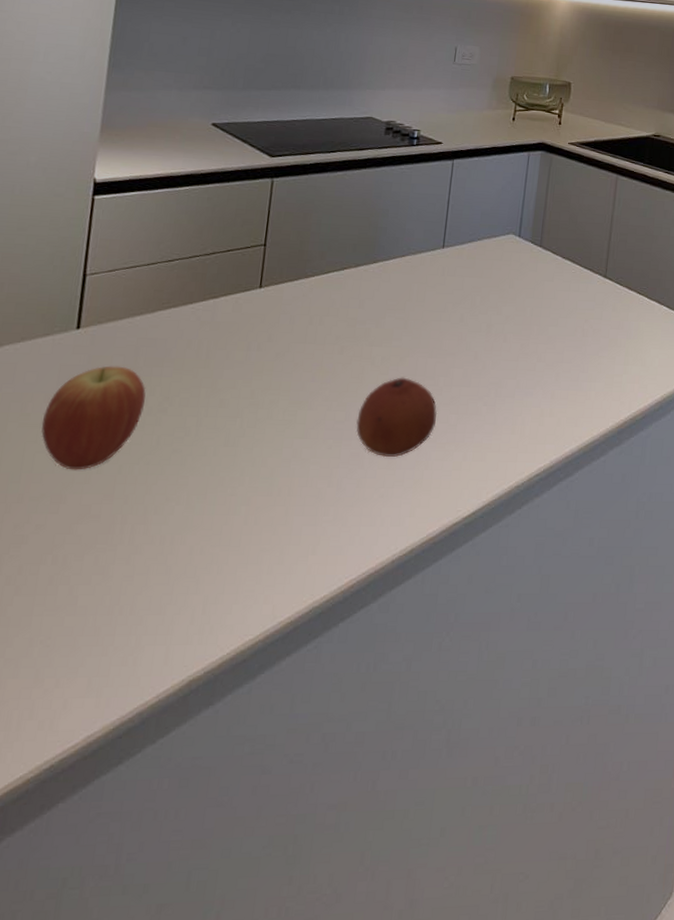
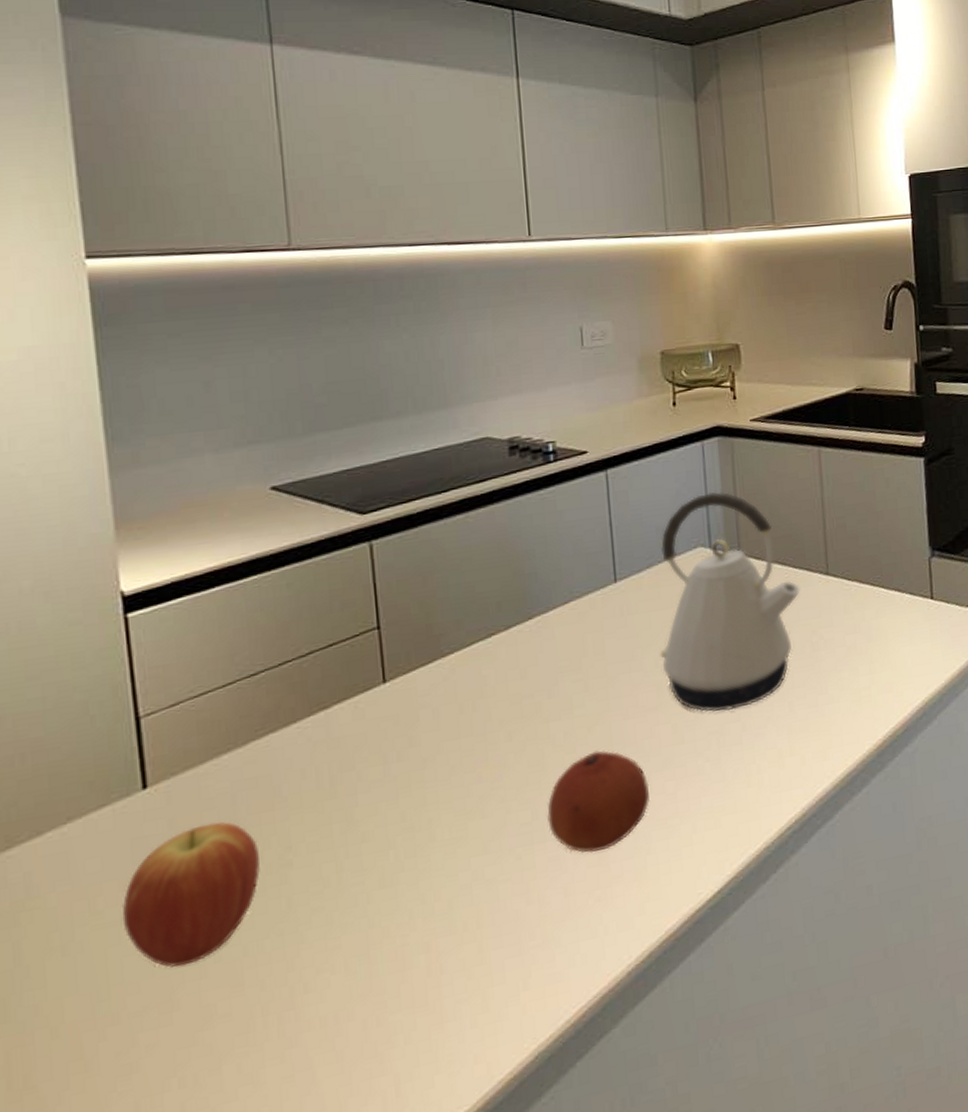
kettle: none [465,192,582,369] -> present [660,491,800,713]

